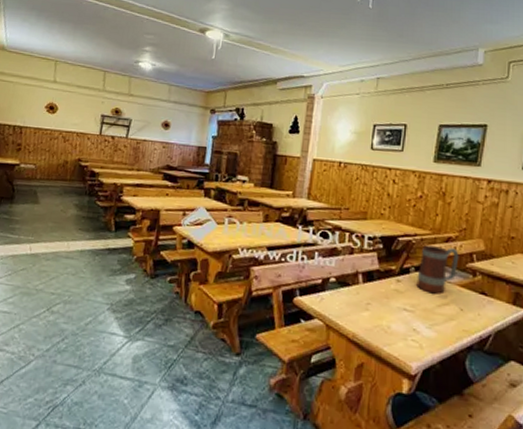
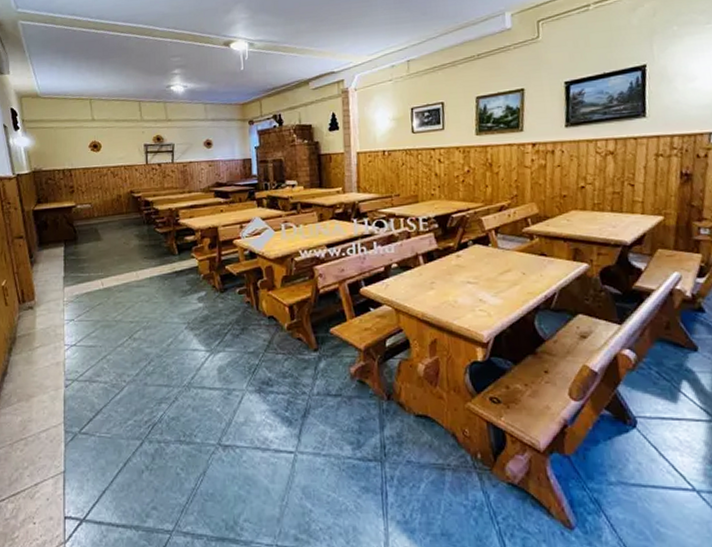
beer mug: present [416,245,459,294] -> none [475,216,515,263]

